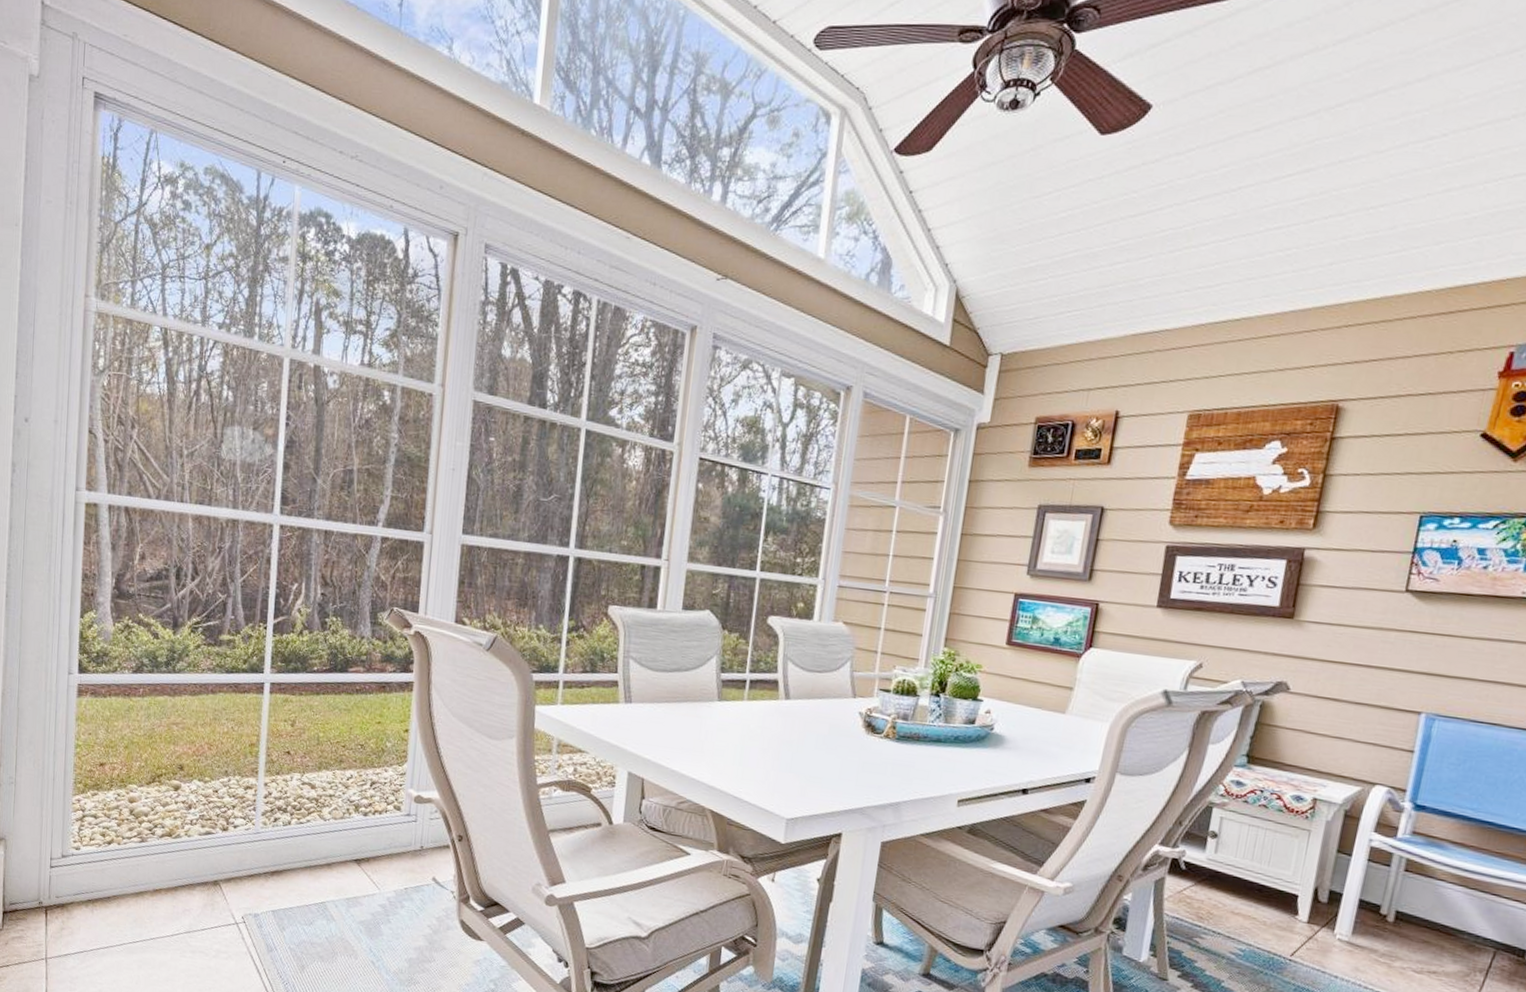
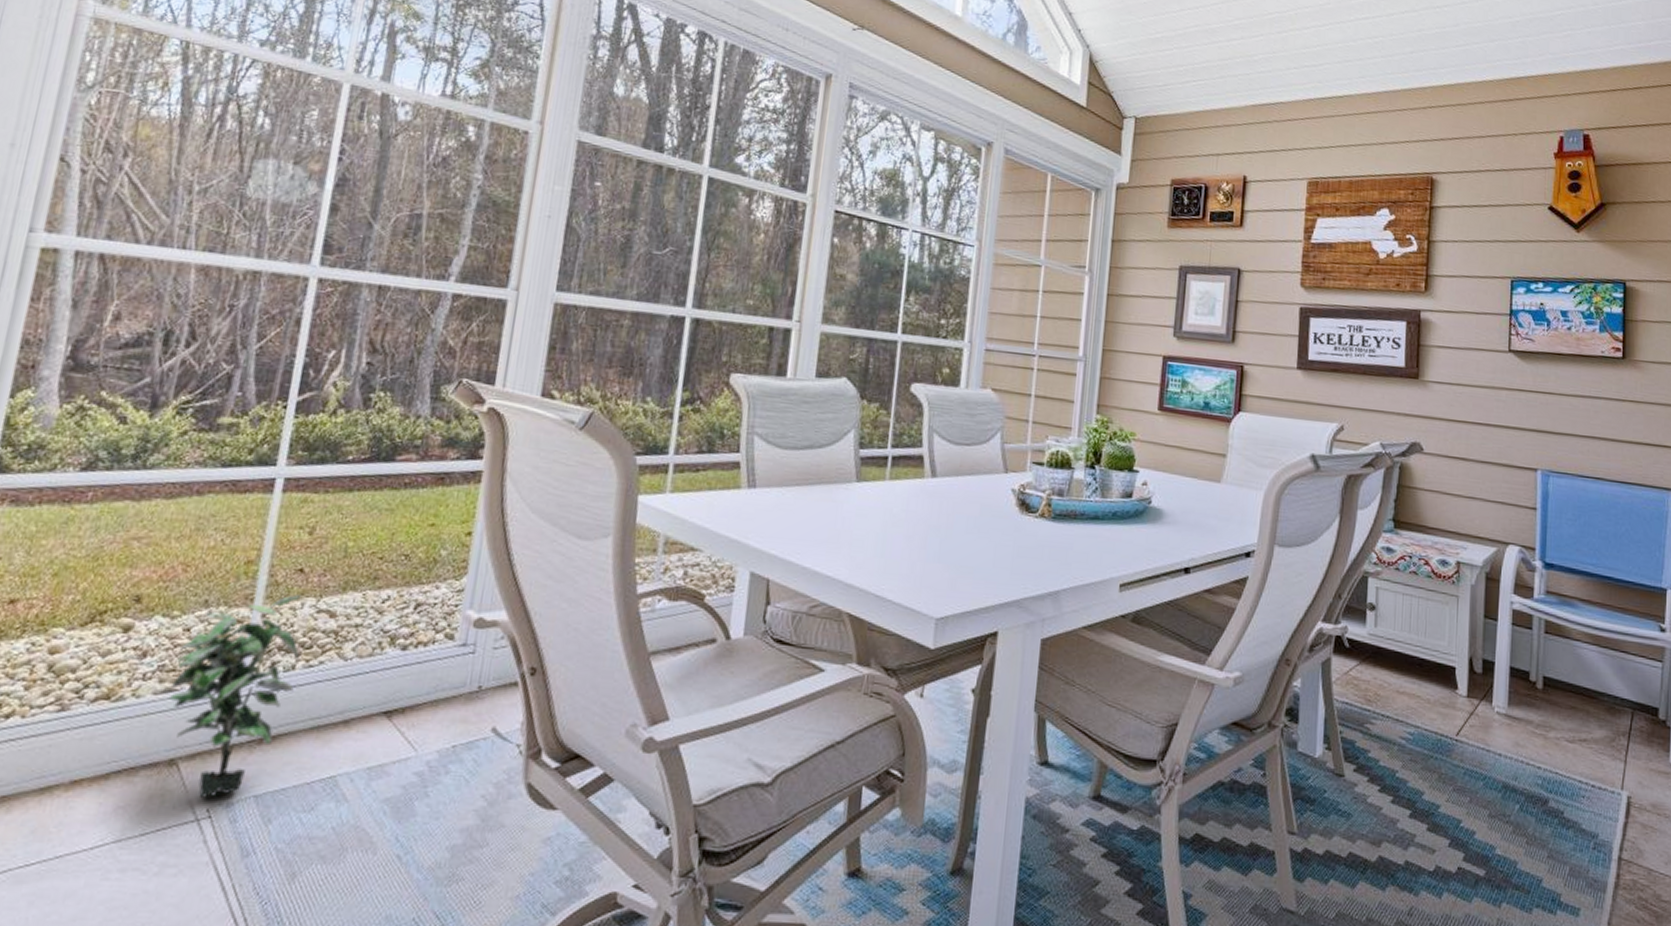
potted plant: none [210,770,293,909] -> present [169,595,302,798]

